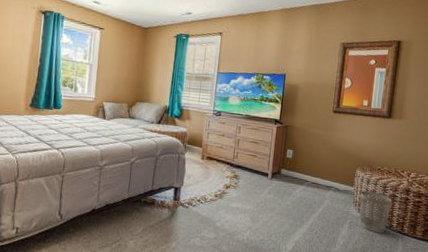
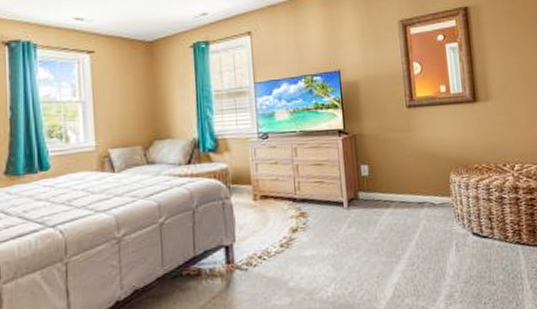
wastebasket: present [360,191,392,234] -> none [461,197,501,250]

